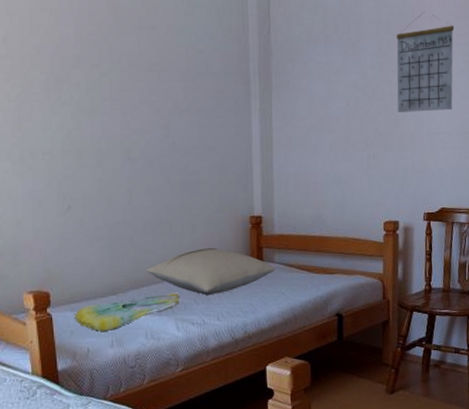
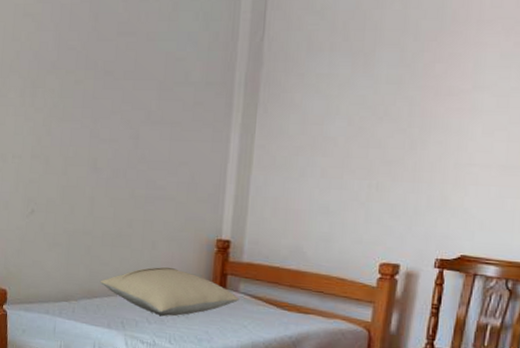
tote bag: present [74,293,180,331] -> none [27,307,133,336]
calendar: present [396,10,455,112] -> none [415,13,513,138]

